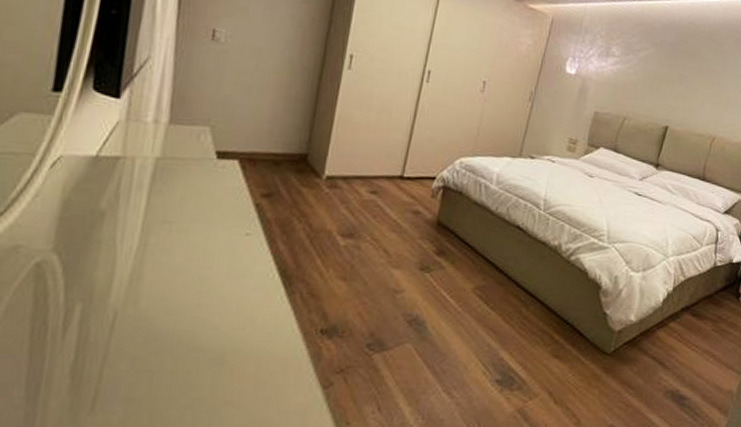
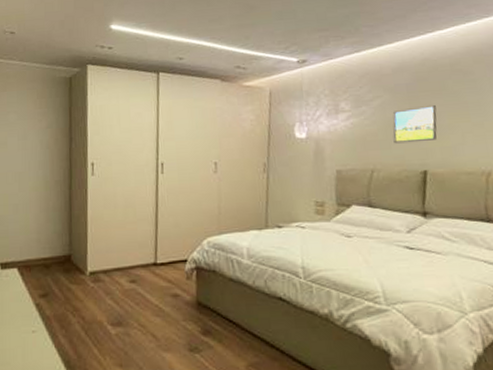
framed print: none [648,65,689,100] -> present [392,104,437,144]

